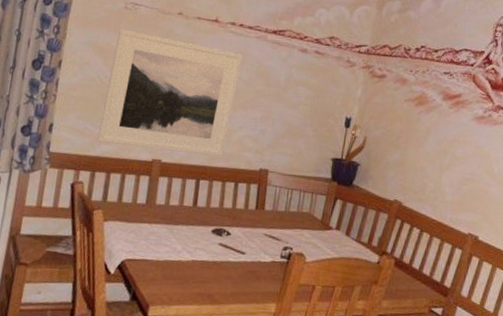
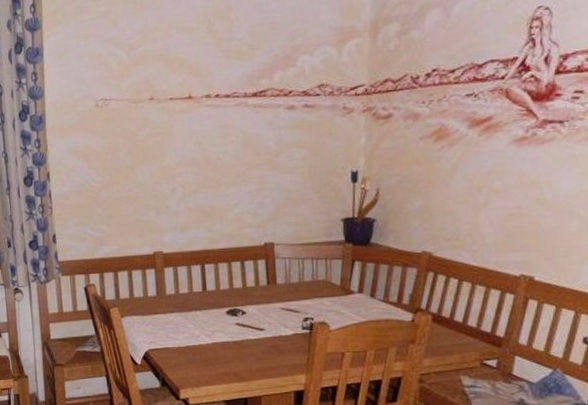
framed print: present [97,28,243,157] -> none [95,127,225,244]

